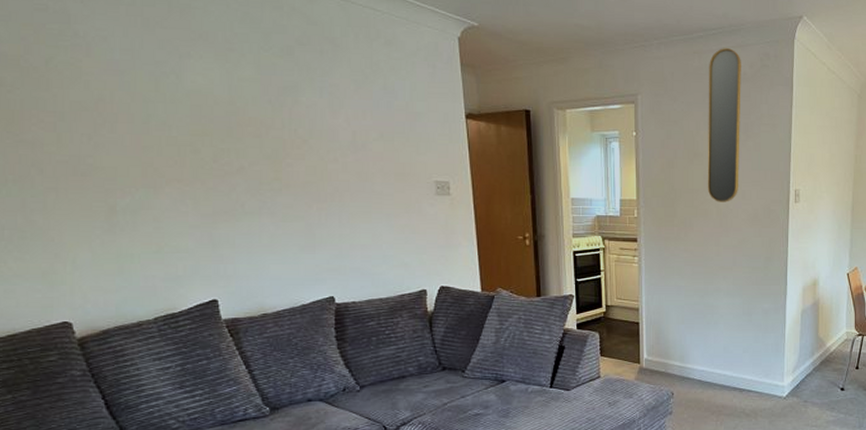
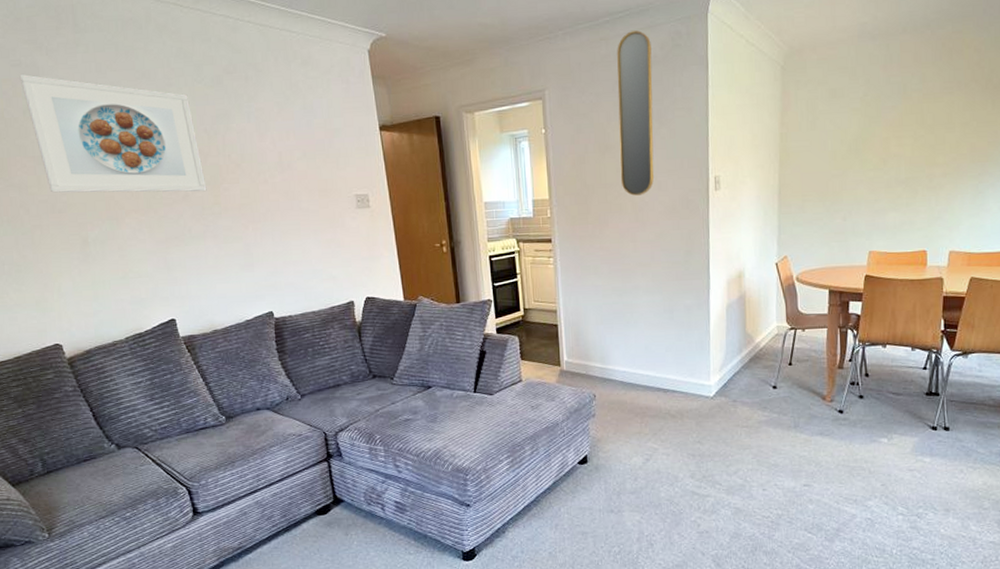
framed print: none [44,19,267,166] -> present [19,73,207,193]

